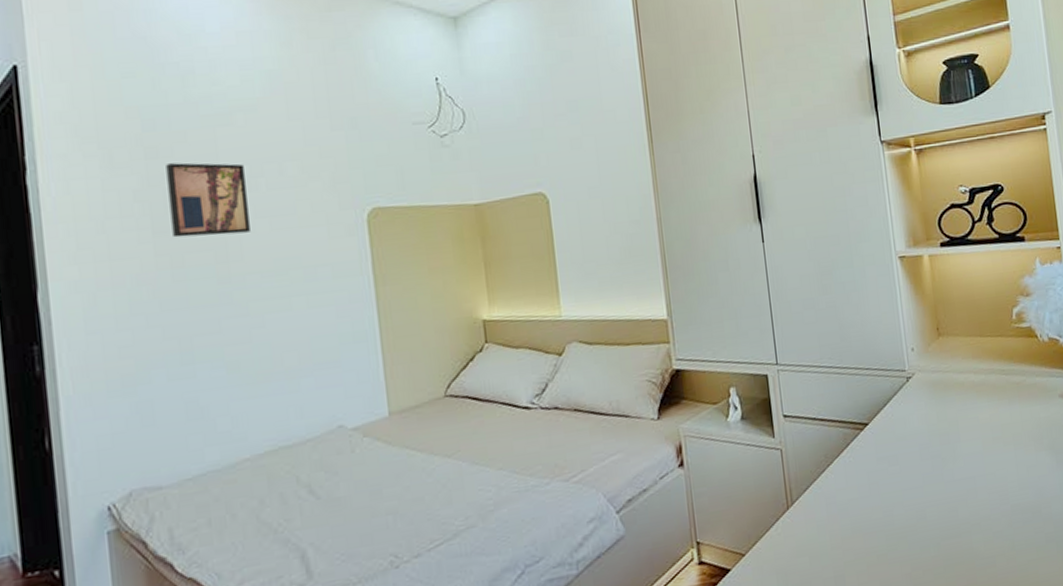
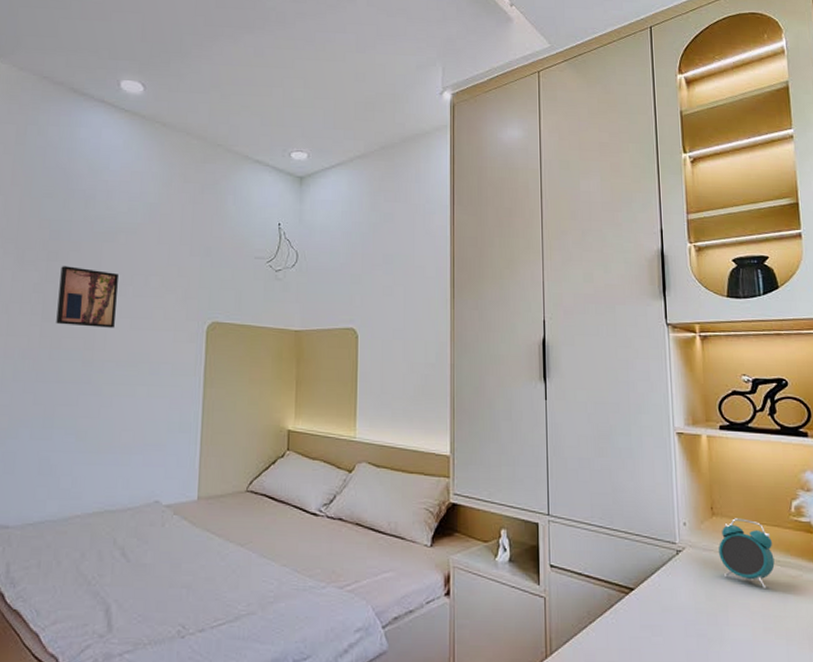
alarm clock: none [946,334,1000,399] -> present [719,518,775,588]

